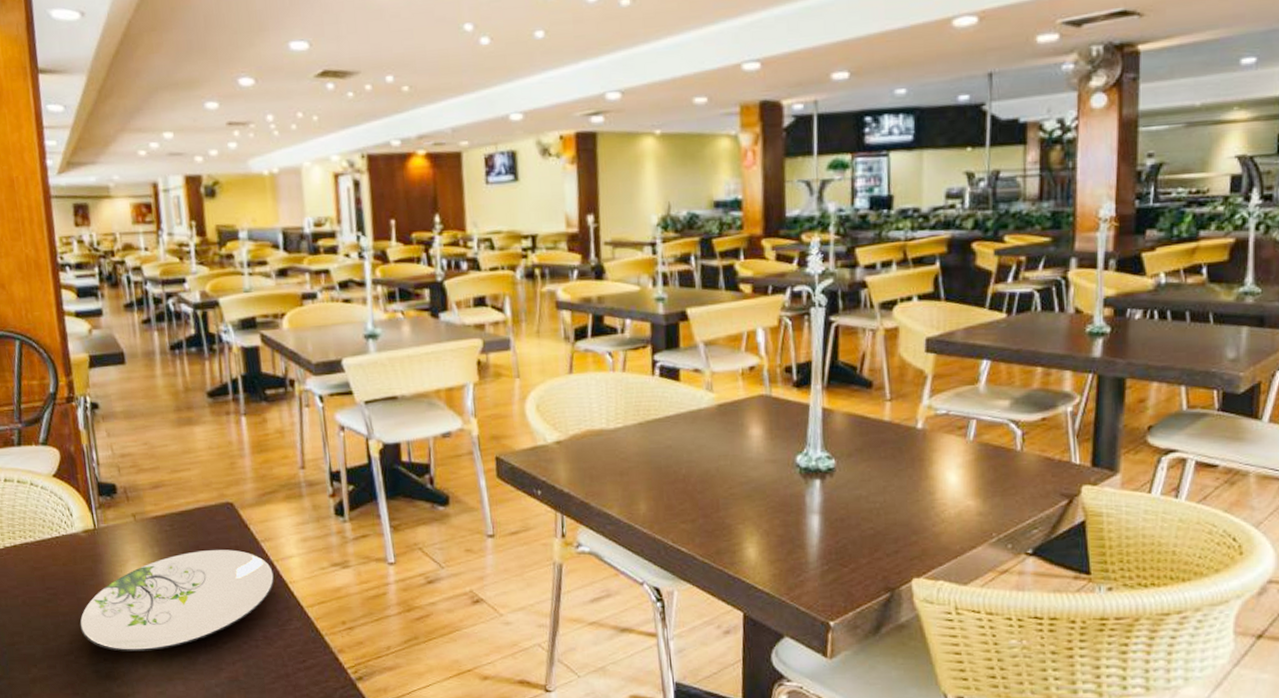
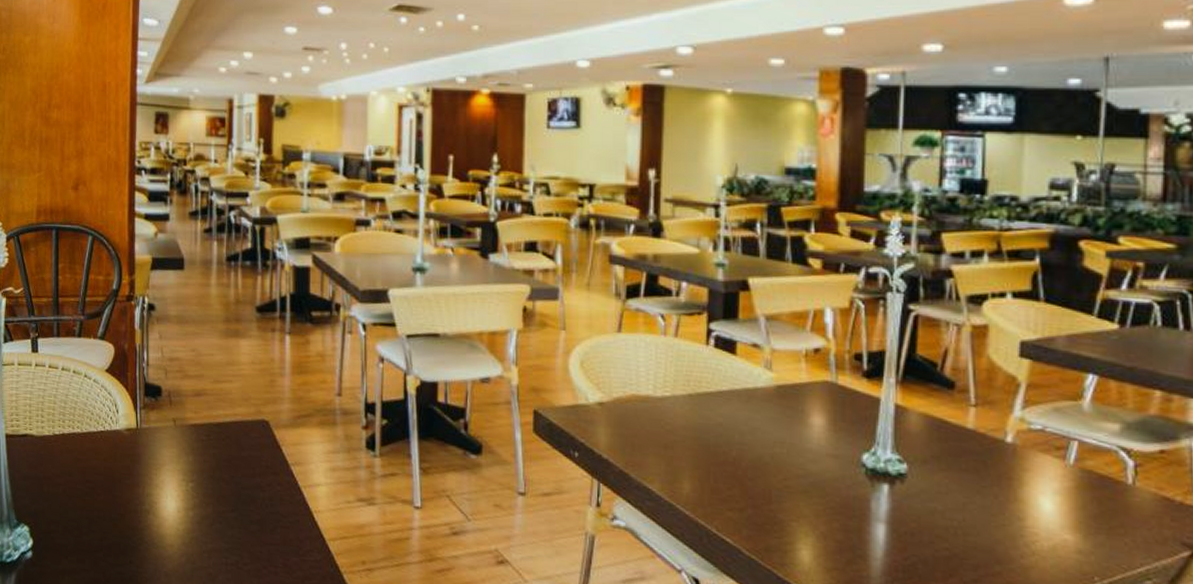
plate: present [79,549,274,652] -> none [112,465,300,561]

